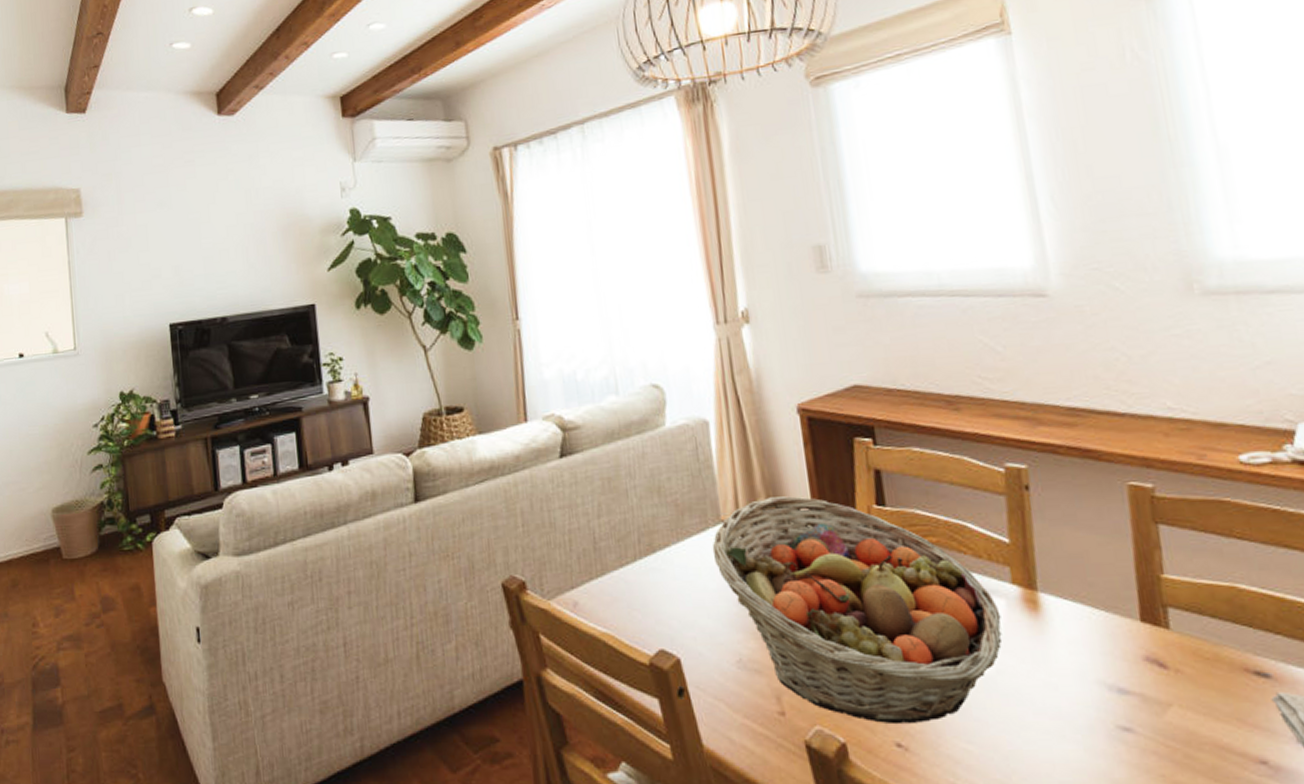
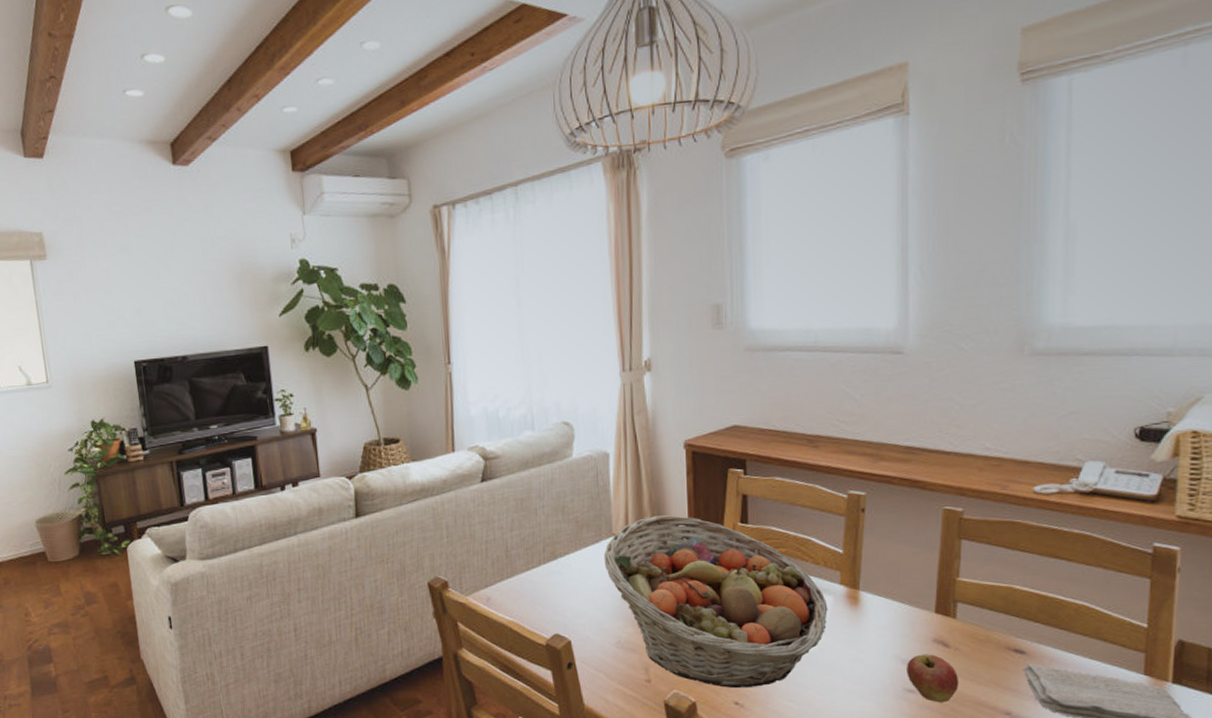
fruit: none [1115,678,1190,746] -> present [907,654,959,703]

